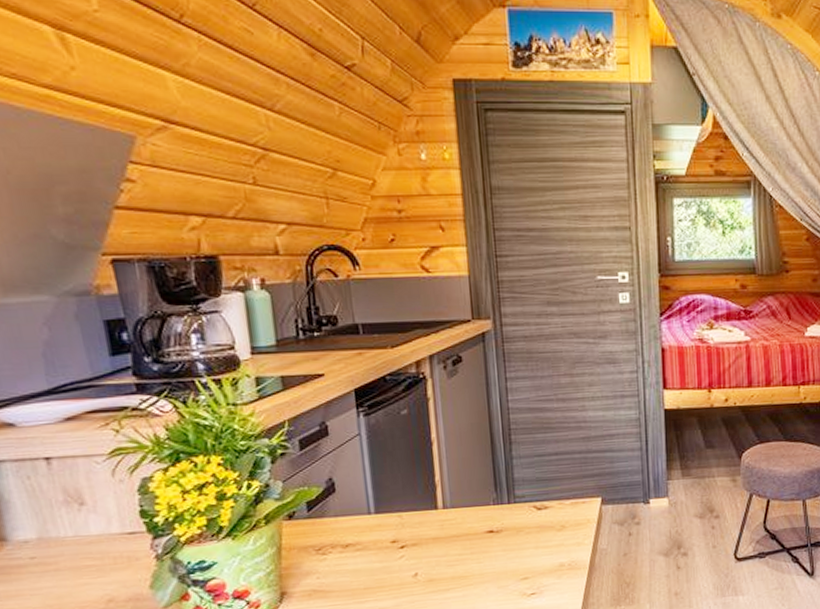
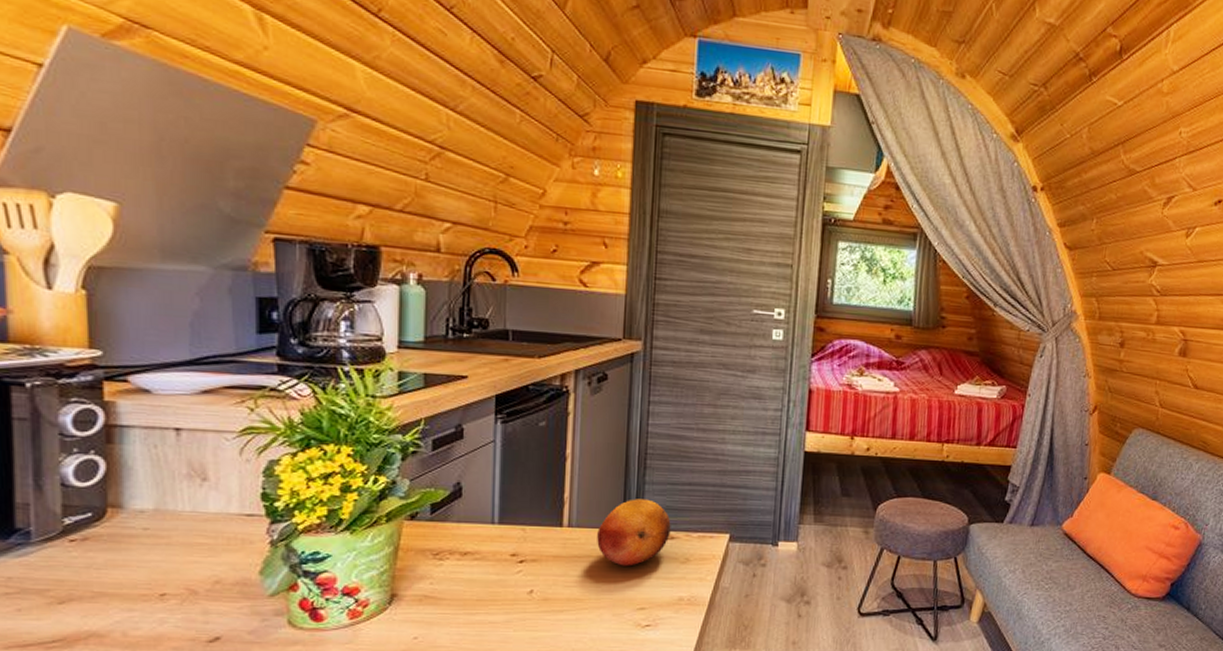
fruit: none [472,473,544,540] -> present [597,499,671,566]

